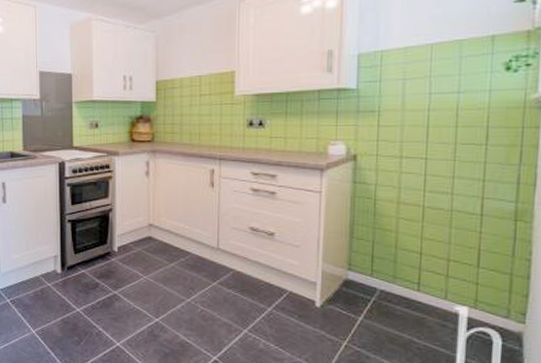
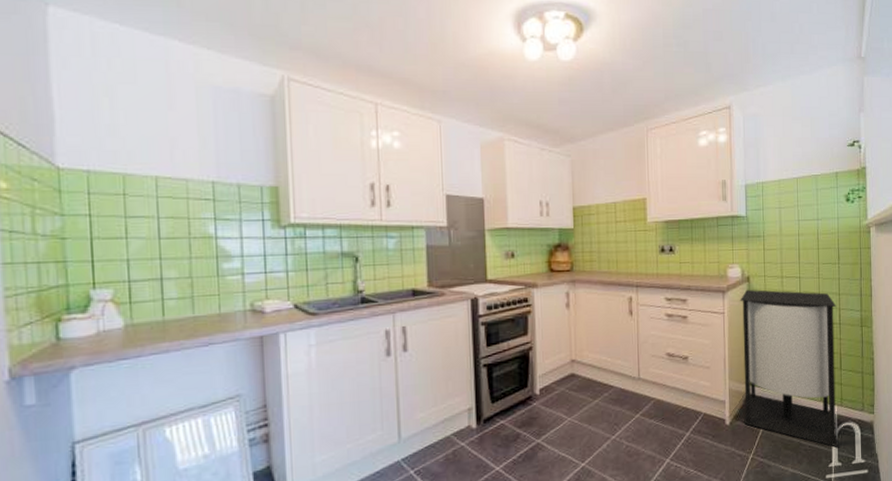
trash can: none [337,168,479,354] -> present [740,289,840,448]

